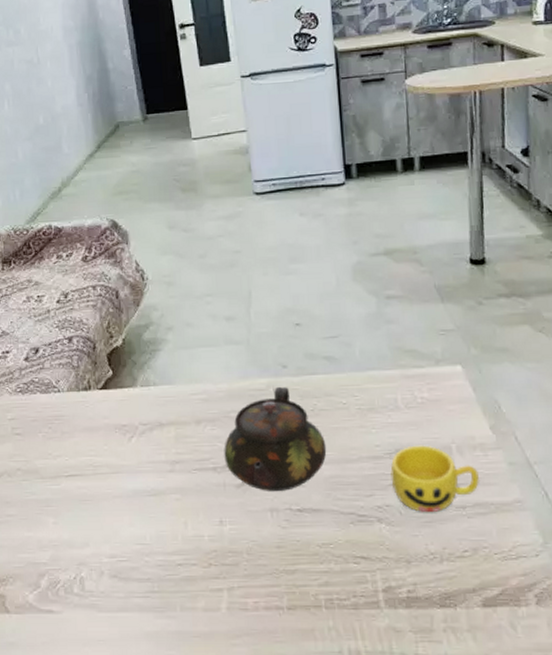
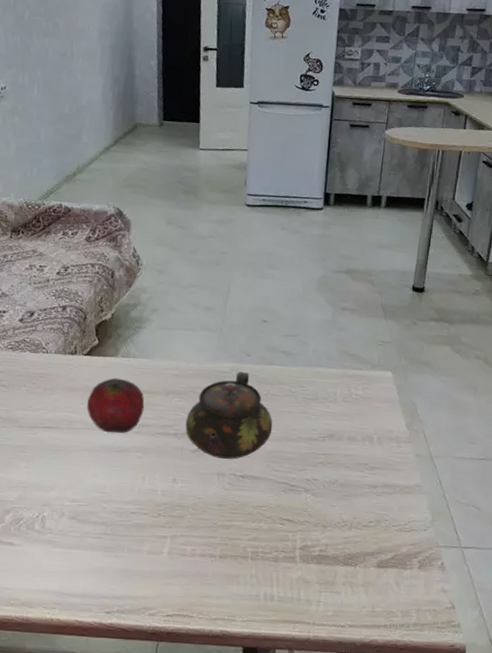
fruit: none [110,411,175,475] -> present [87,377,145,433]
cup: present [390,445,479,512] -> none [321,432,391,488]

